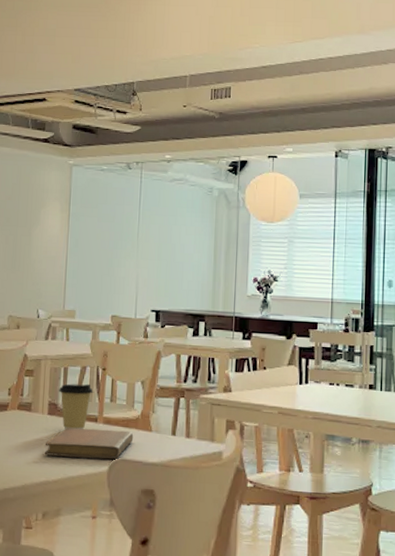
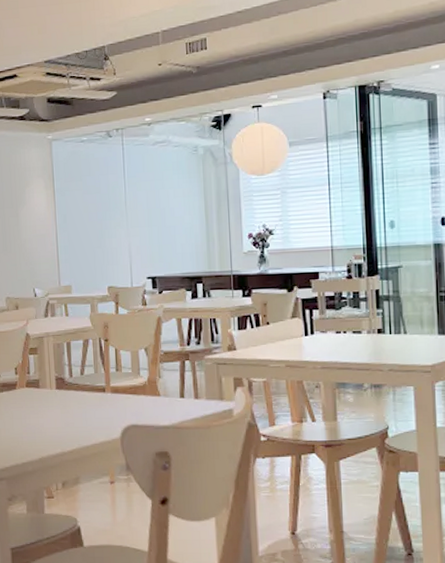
notebook: present [44,428,134,460] -> none [56,397,143,428]
coffee cup: present [59,383,93,430] -> none [64,356,98,403]

